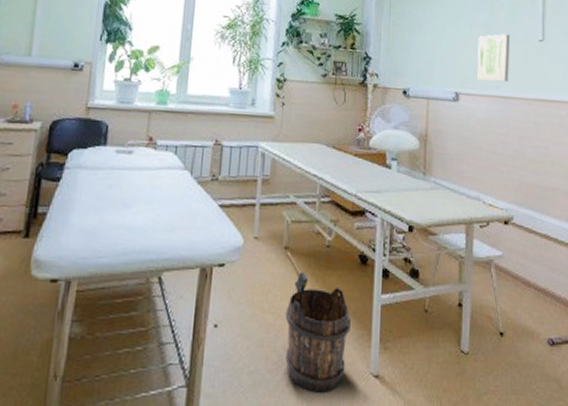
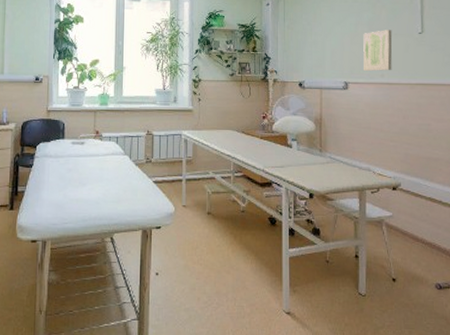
bucket: present [285,251,351,394] -> none [209,216,264,327]

